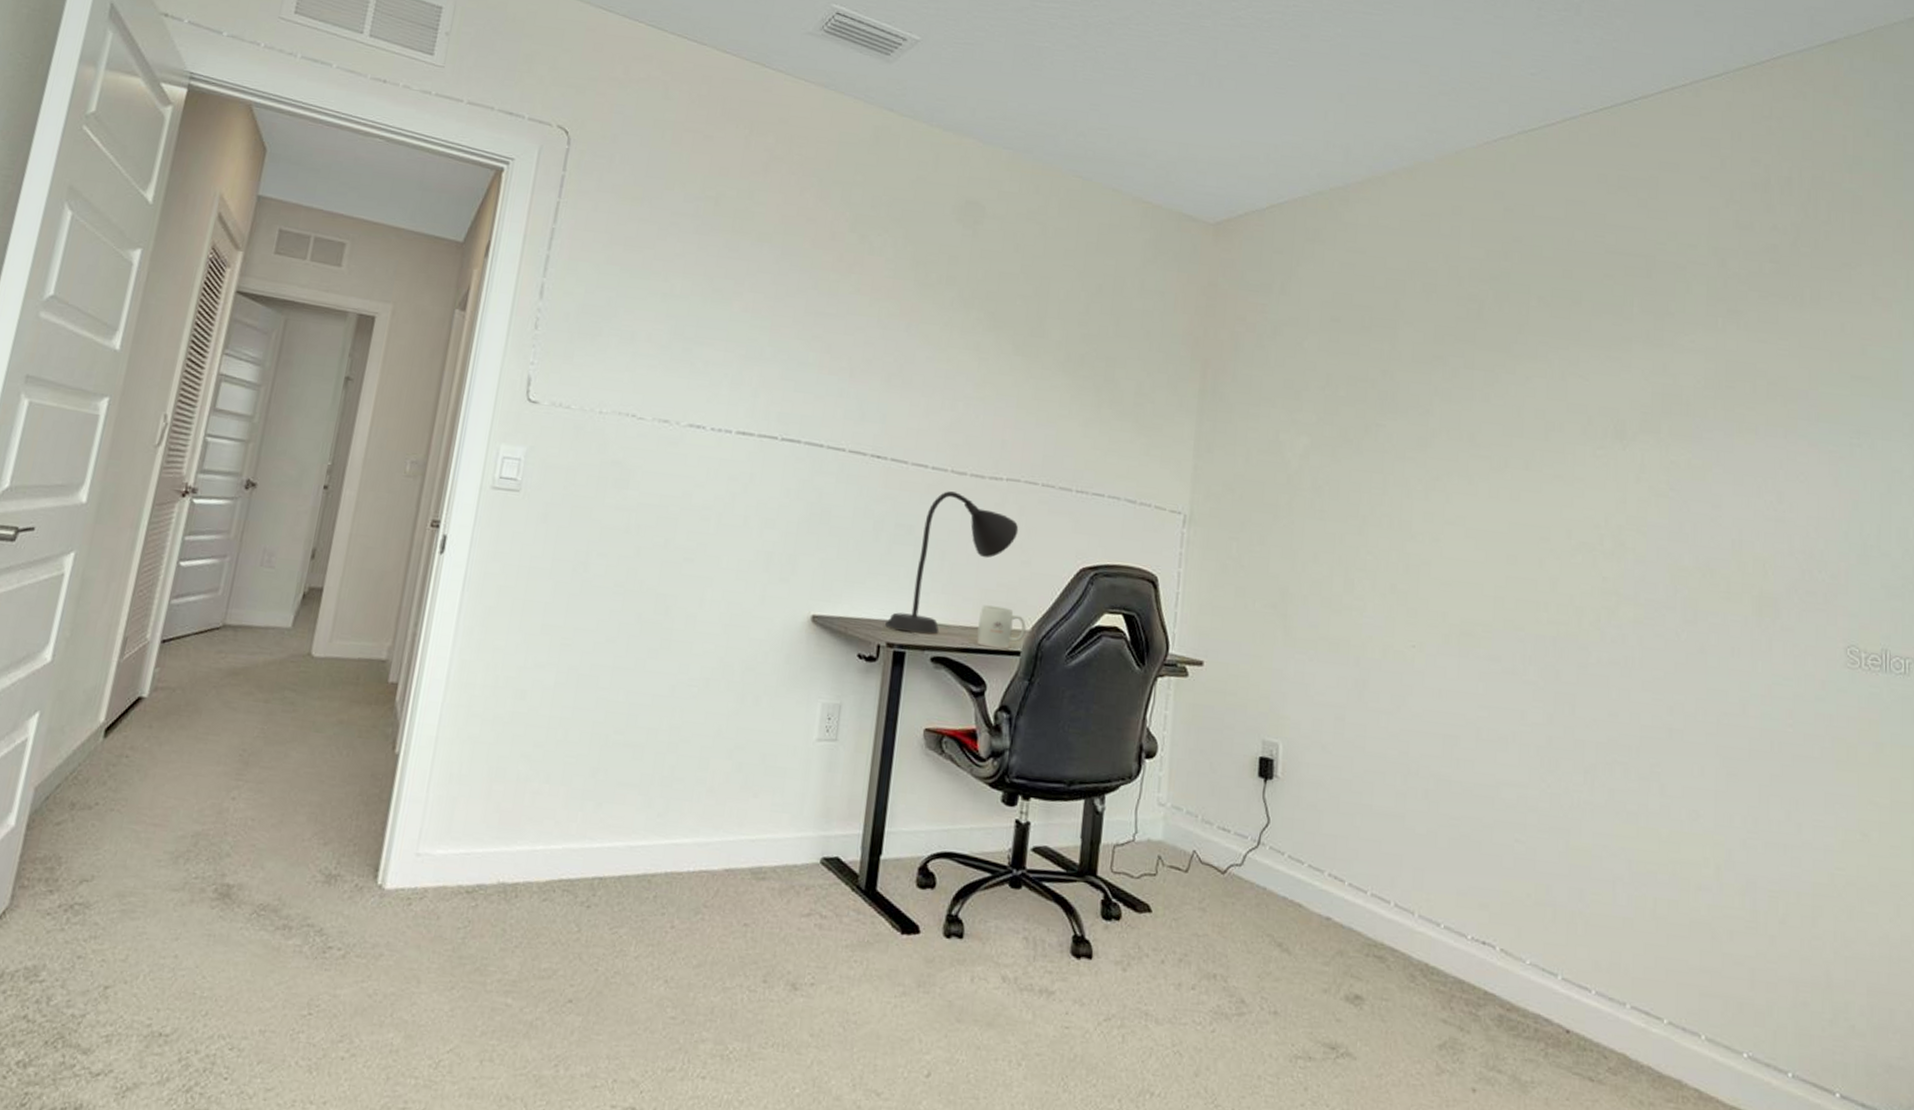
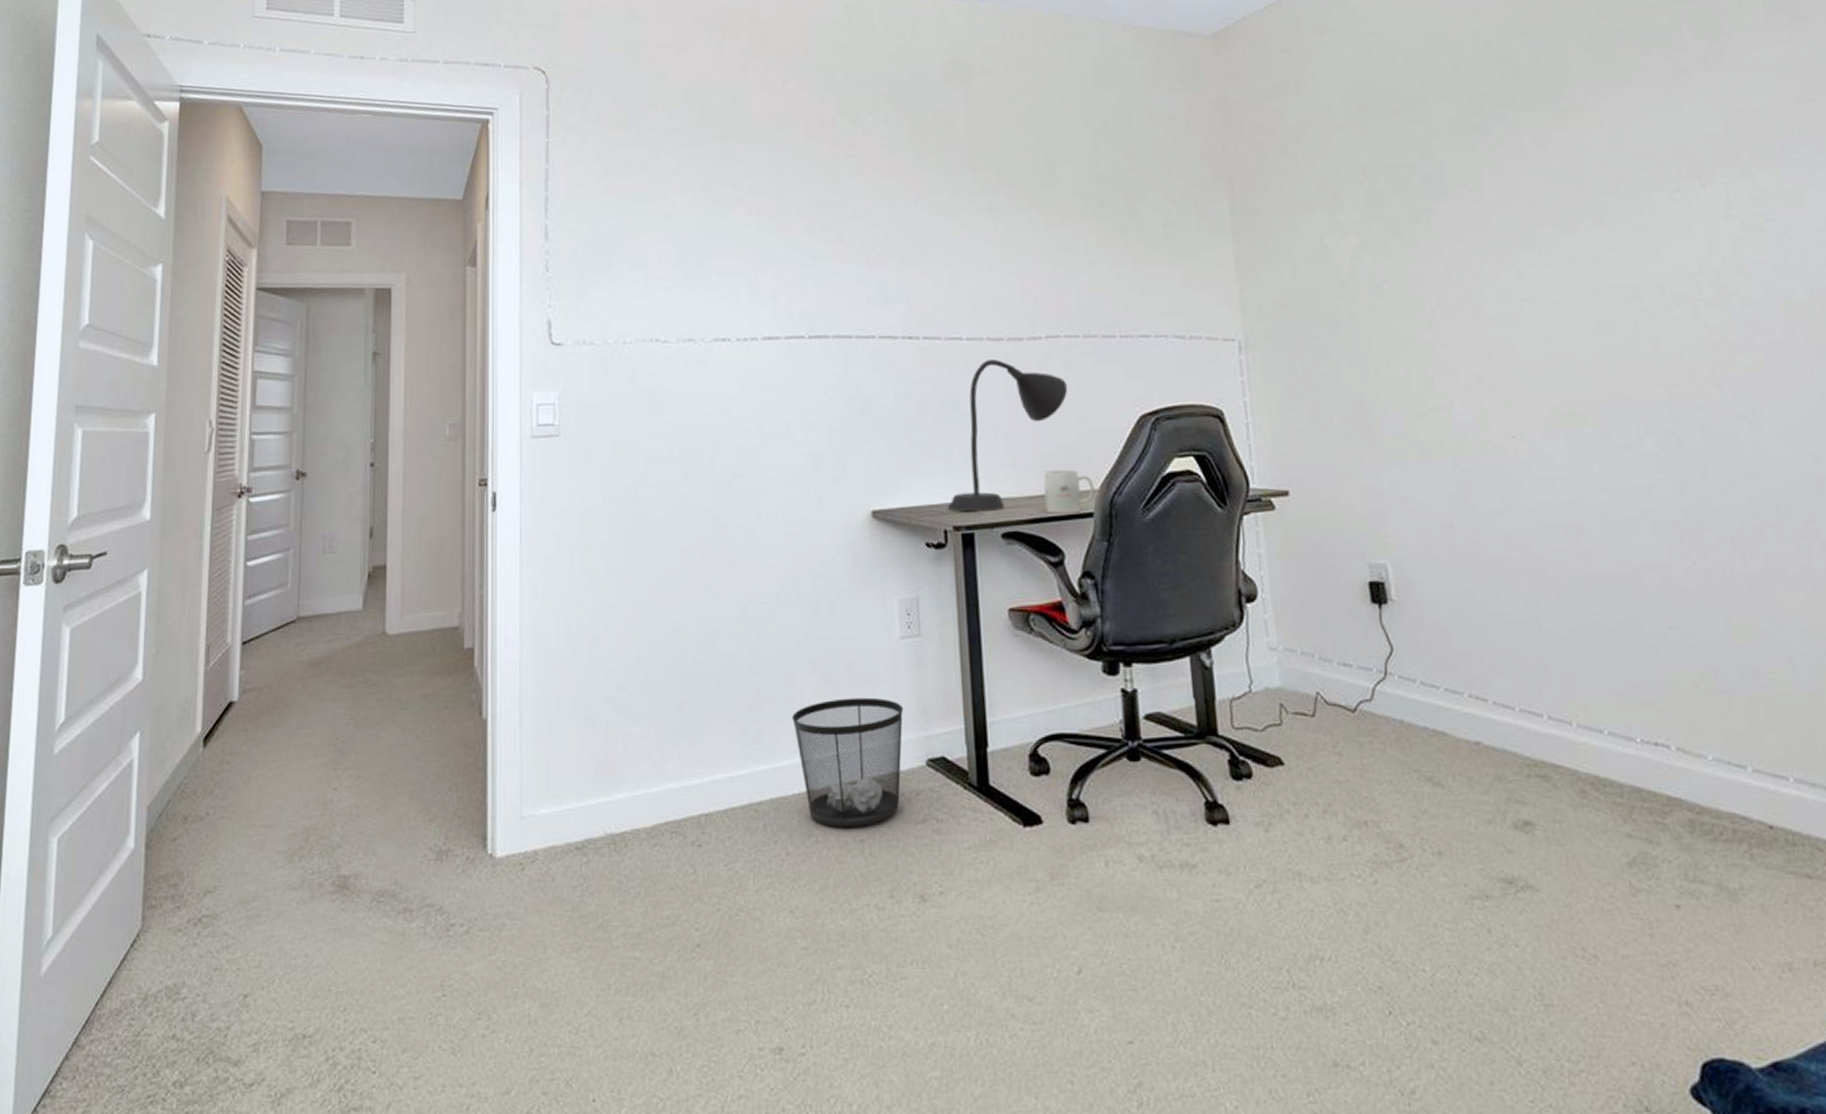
waste bin: none [699,787,809,911] -> present [792,697,904,827]

